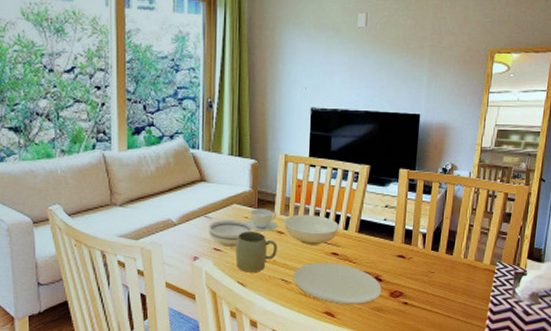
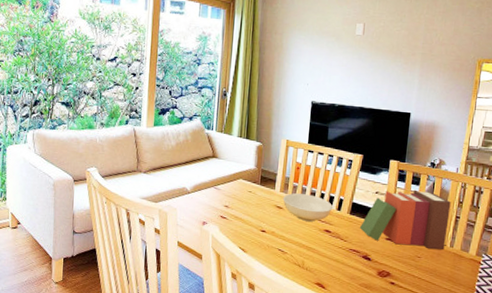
bowl: present [209,220,254,247] -> none [217,192,256,216]
mug: present [235,231,277,272] -> none [239,204,276,241]
teacup: present [246,209,278,231] -> none [250,185,278,206]
plate: present [293,262,382,306] -> none [289,237,371,280]
books: none [368,199,464,262] -> present [359,189,451,249]

